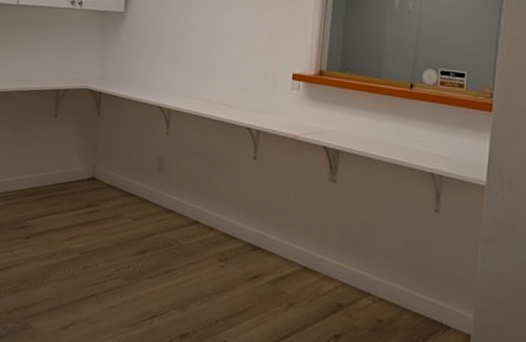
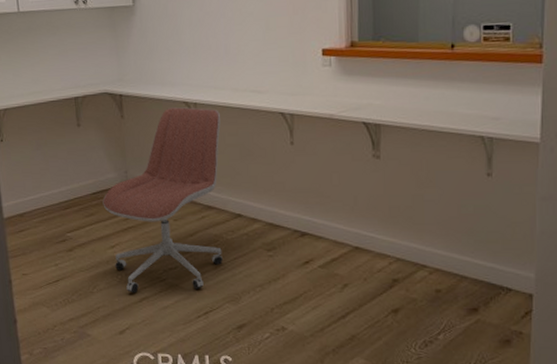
office chair: none [67,110,191,292] -> present [102,107,224,294]

